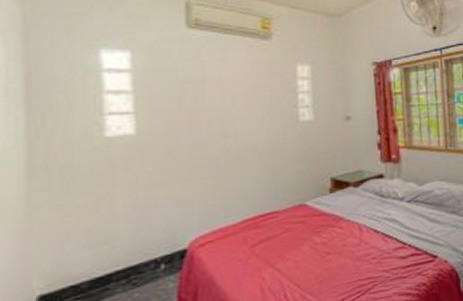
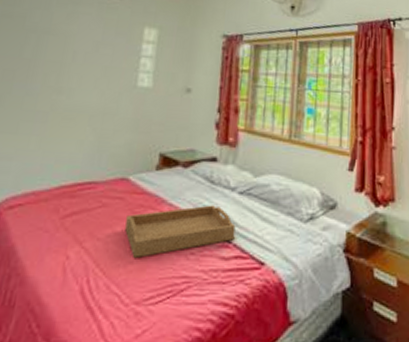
serving tray: none [310,215,409,270] -> present [125,205,236,258]

